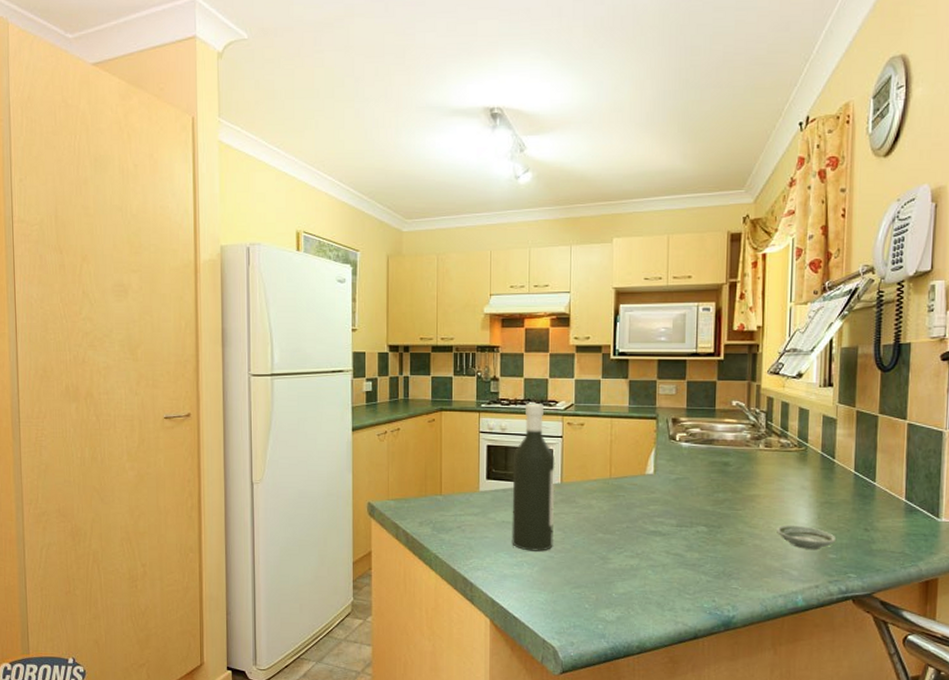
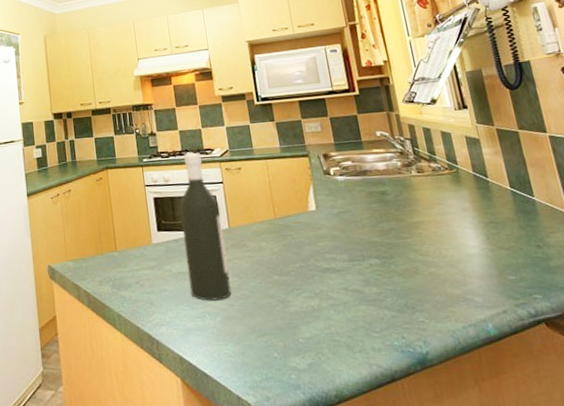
saucer: present [775,525,837,550] -> none [447,248,512,274]

